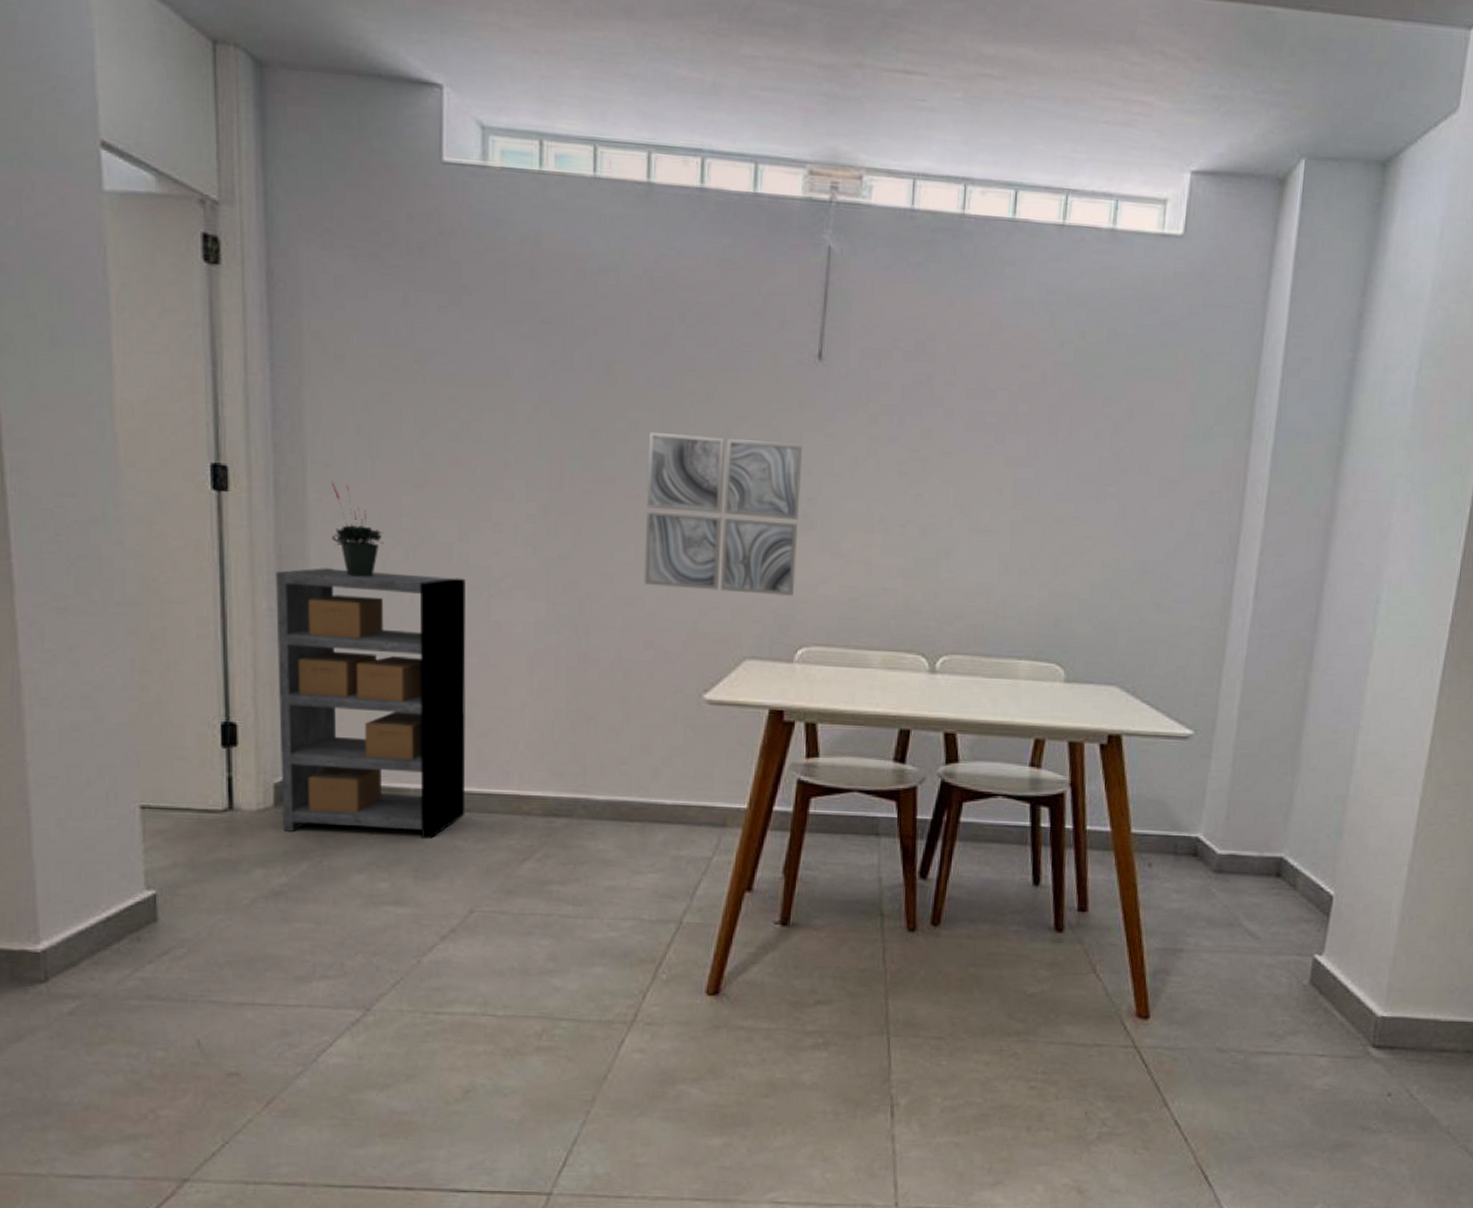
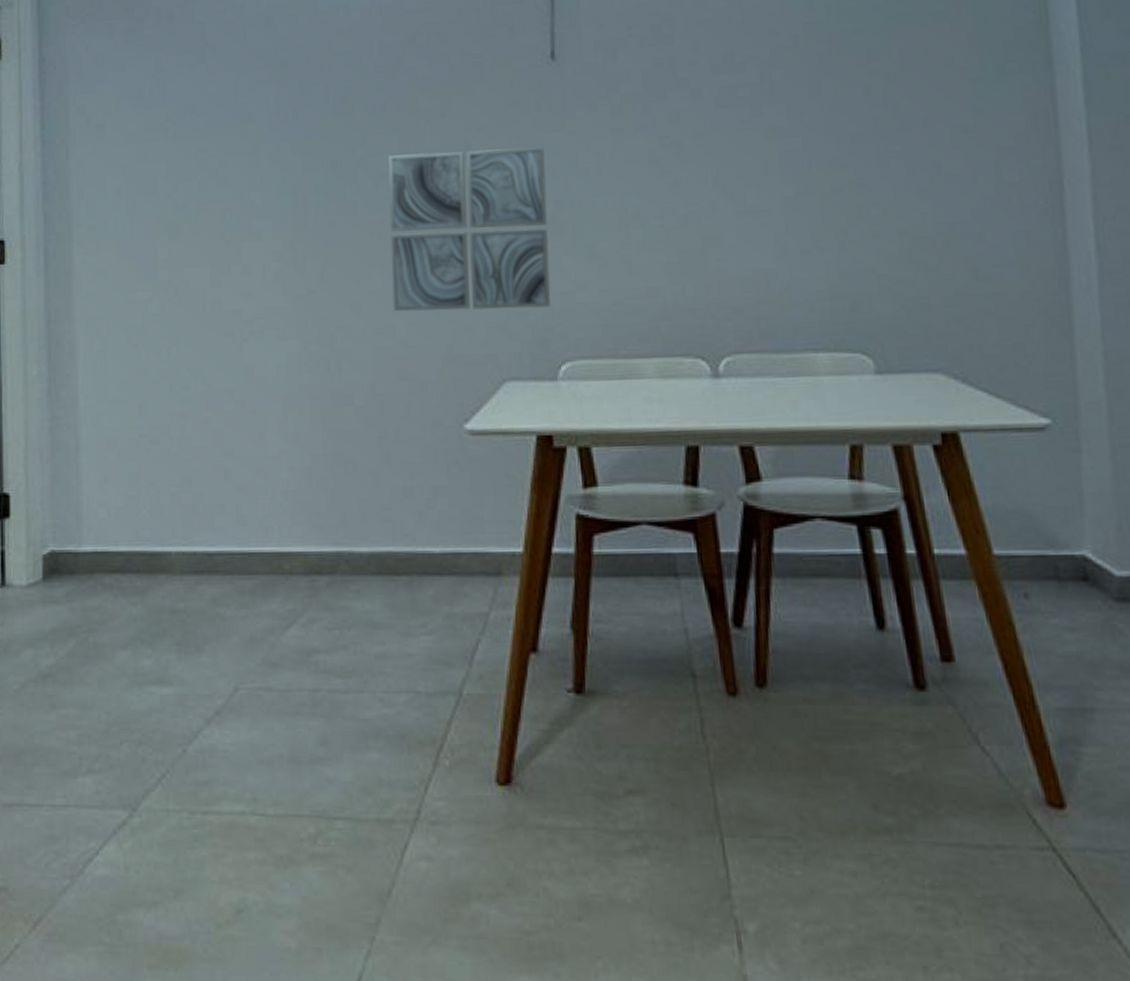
shelving unit: present [276,568,466,839] -> none [45,324,226,607]
potted plant: present [332,481,384,577] -> none [95,242,142,334]

